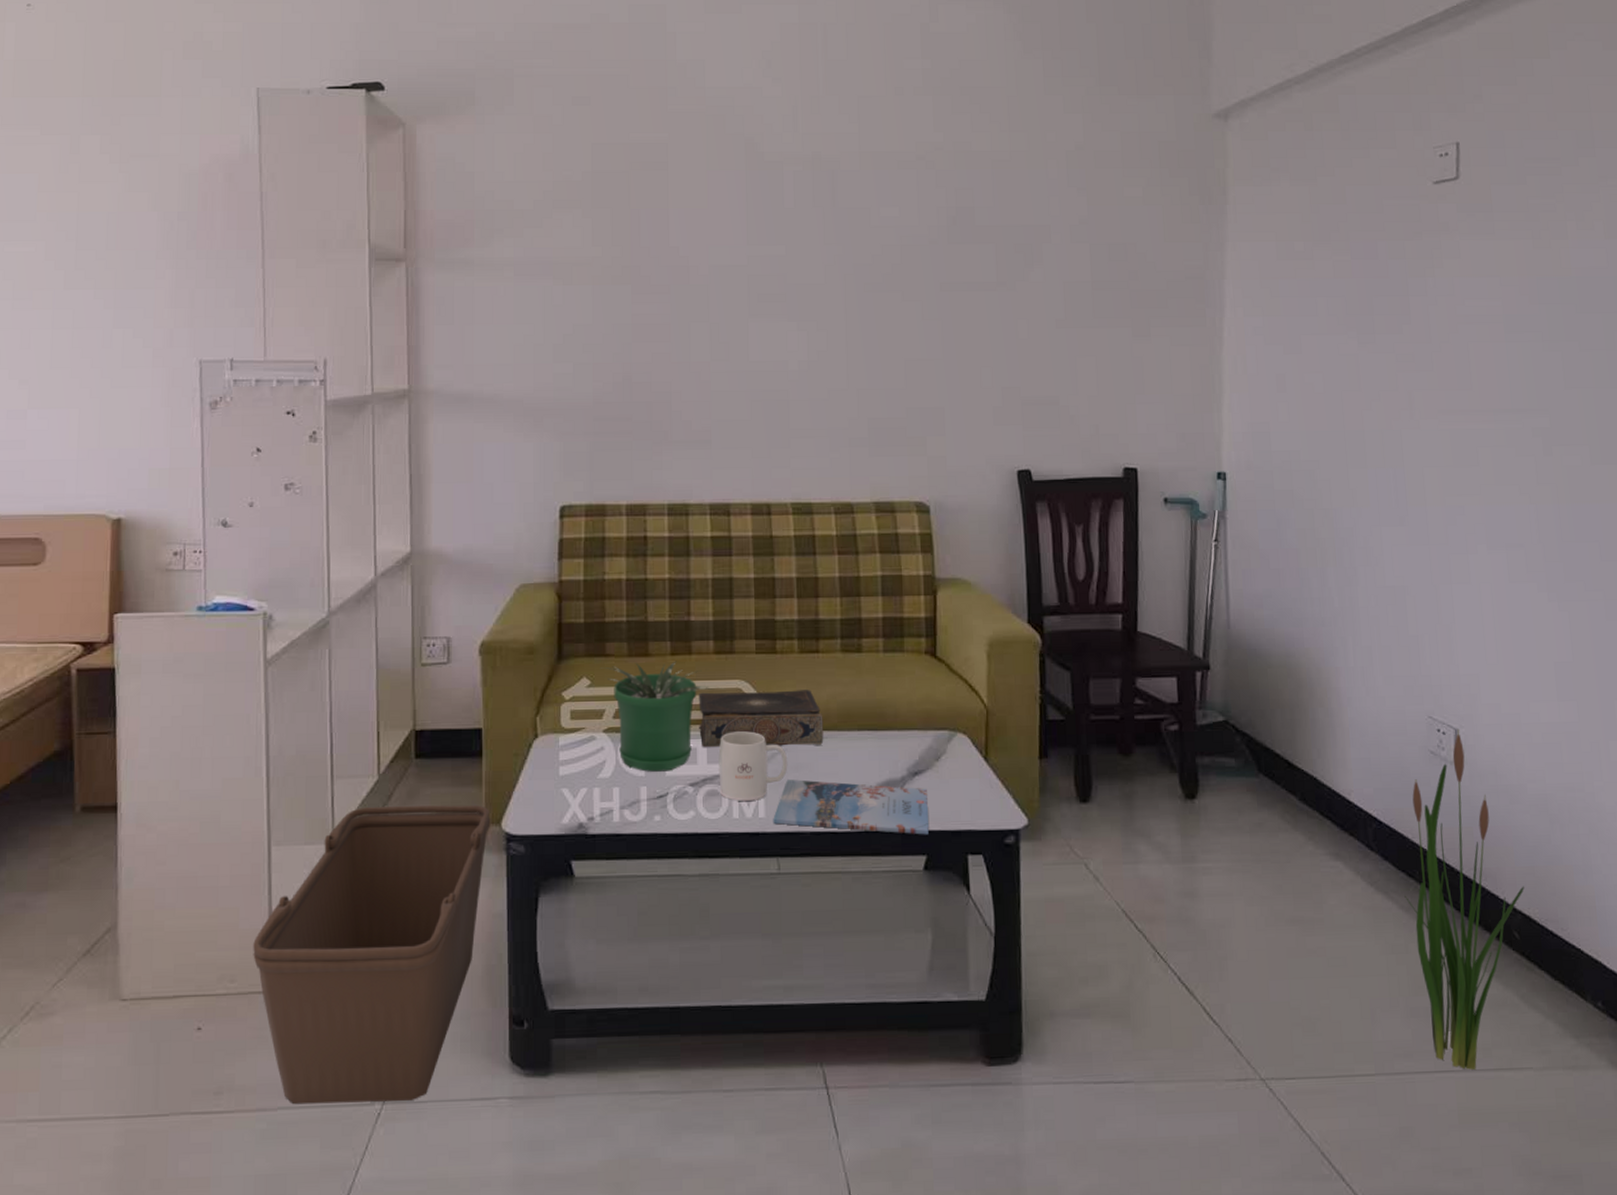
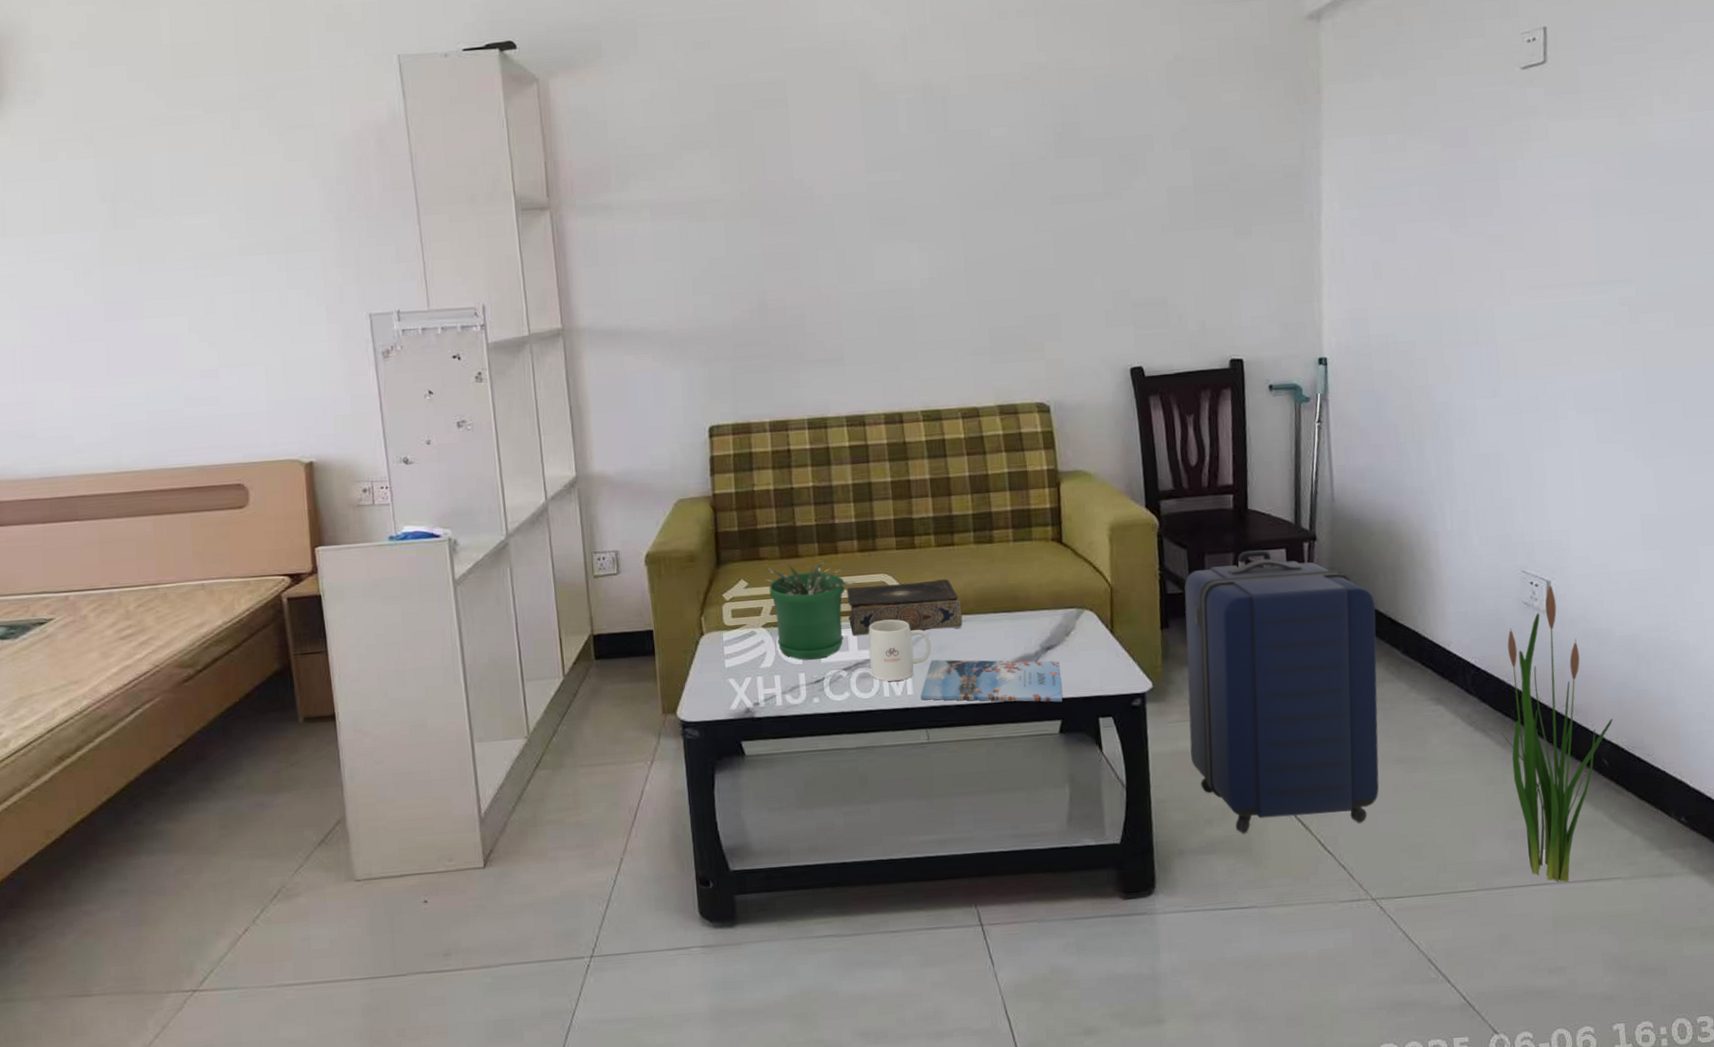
bicycle basket: present [253,804,491,1105] -> none [466,697,667,961]
suitcase: none [1066,677,1272,996] -> present [1184,550,1379,834]

